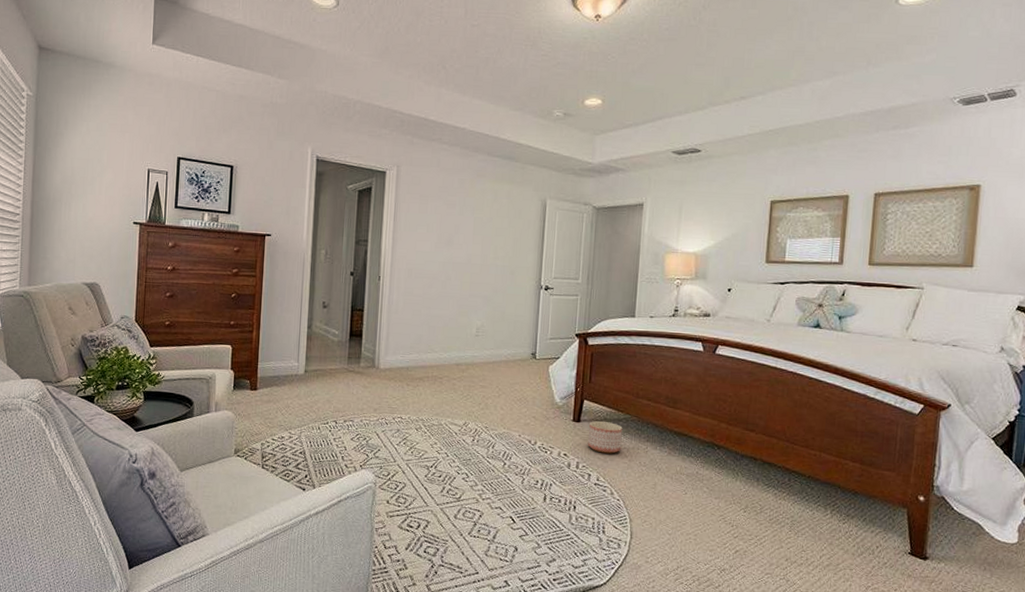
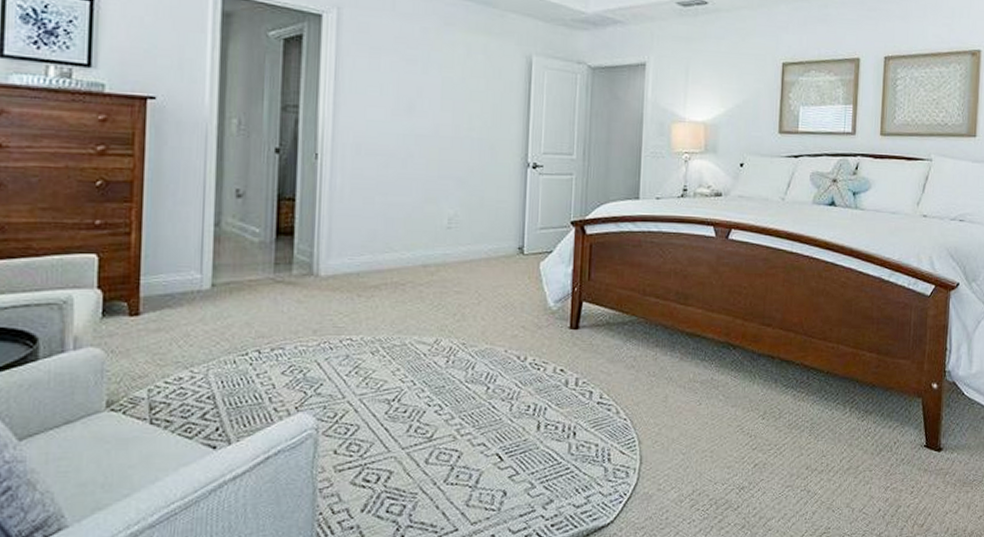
planter: present [587,421,623,454] -> none [587,327,628,365]

